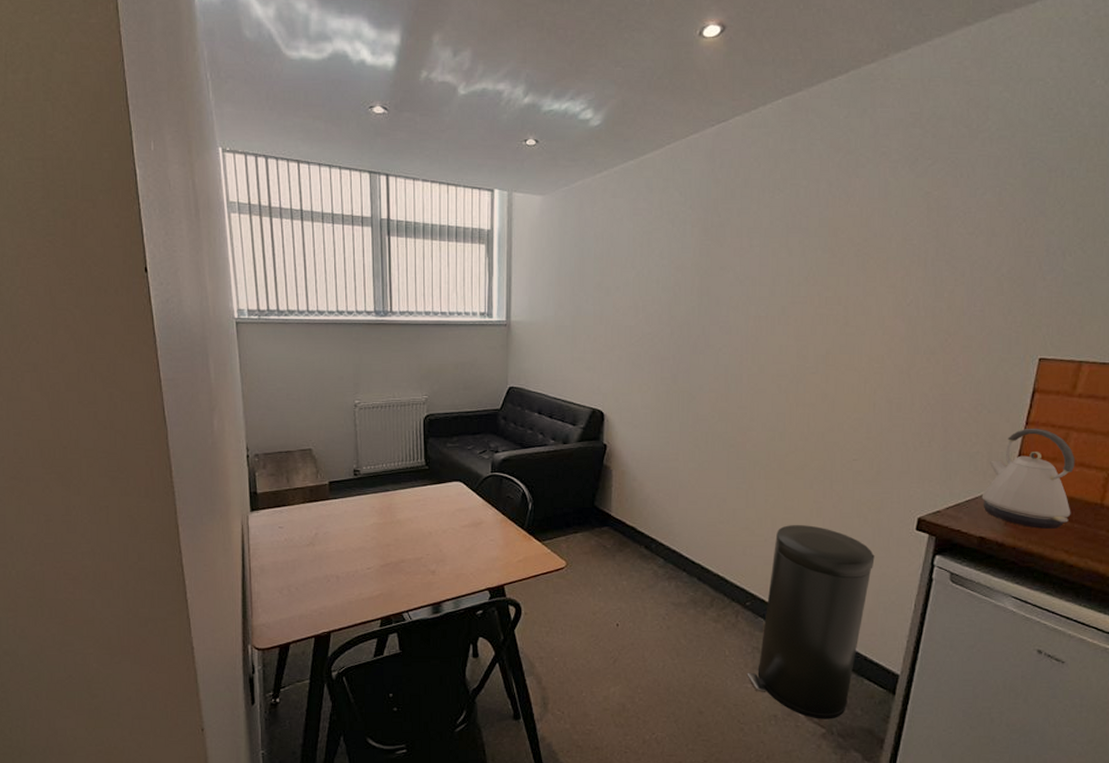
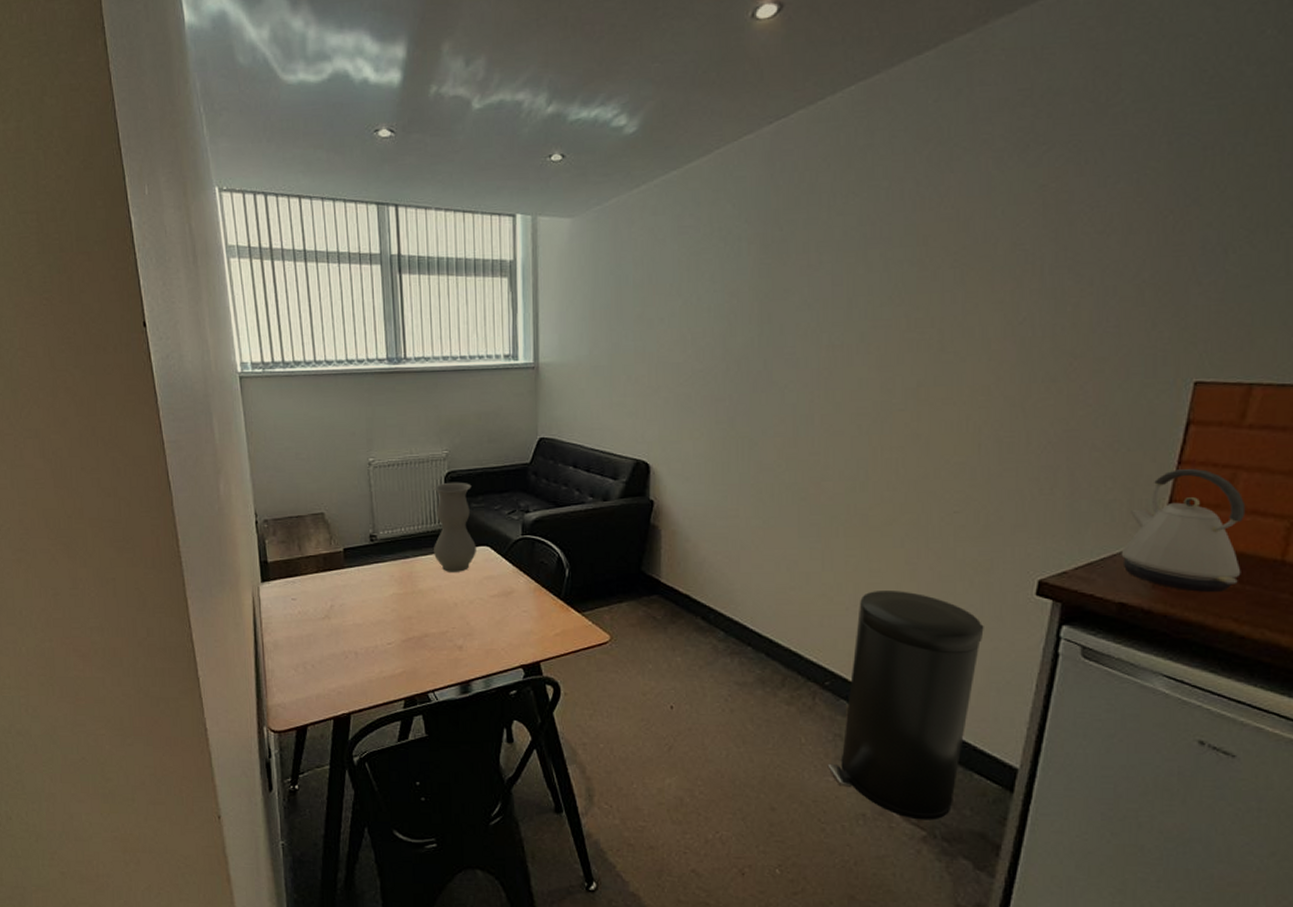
vase: none [412,424,450,505] -> present [433,482,476,572]

